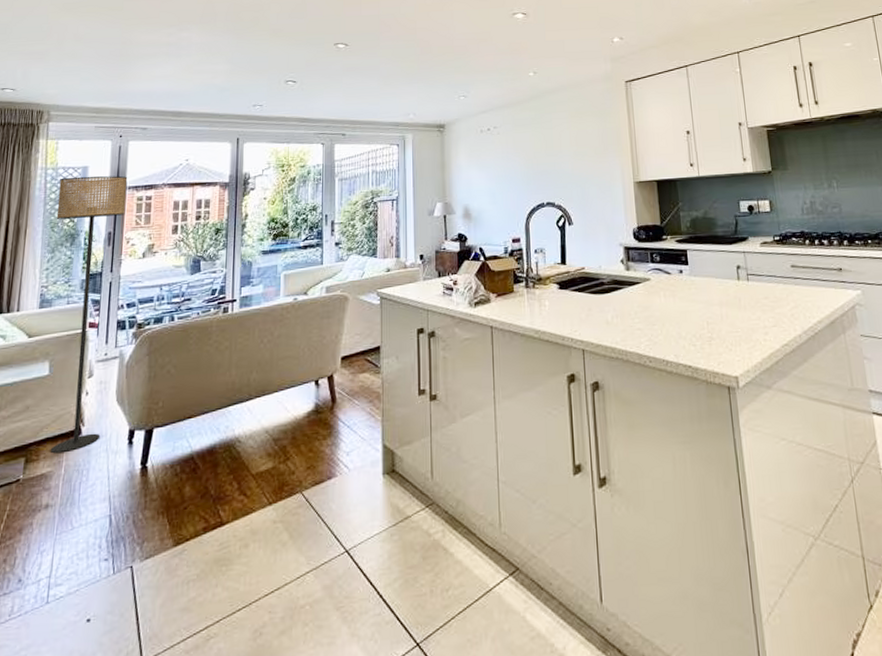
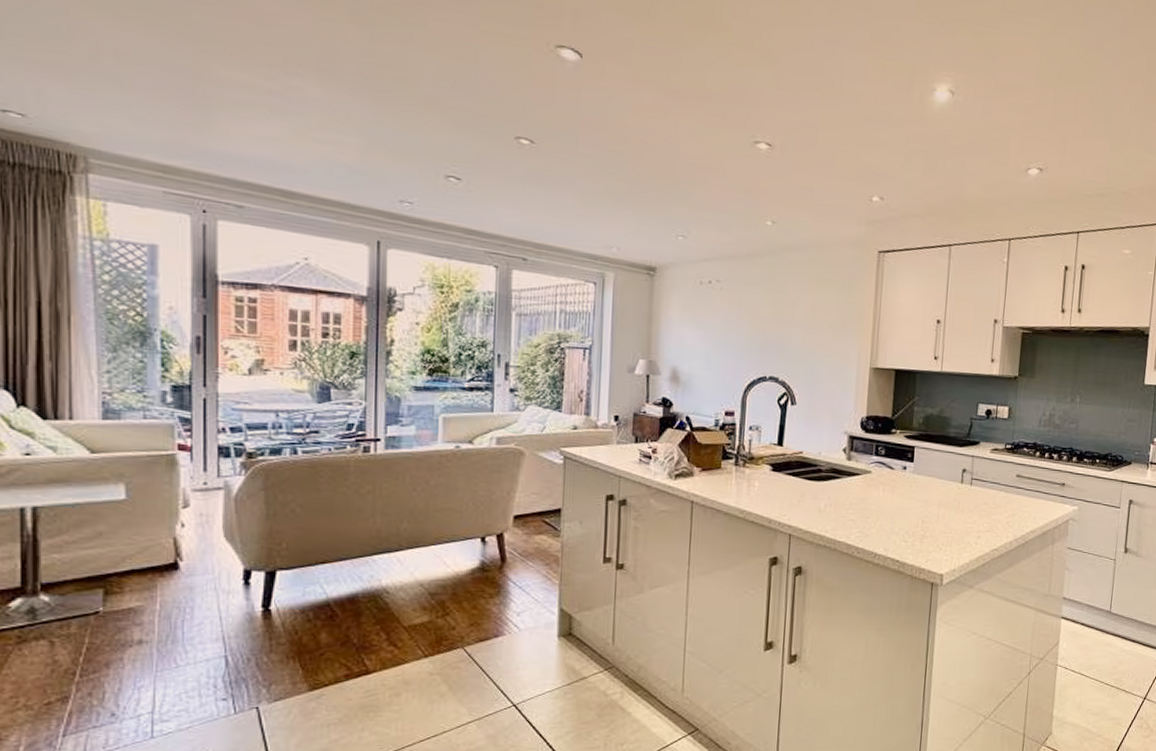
floor lamp: present [51,176,128,454] -> none [115,255,219,588]

